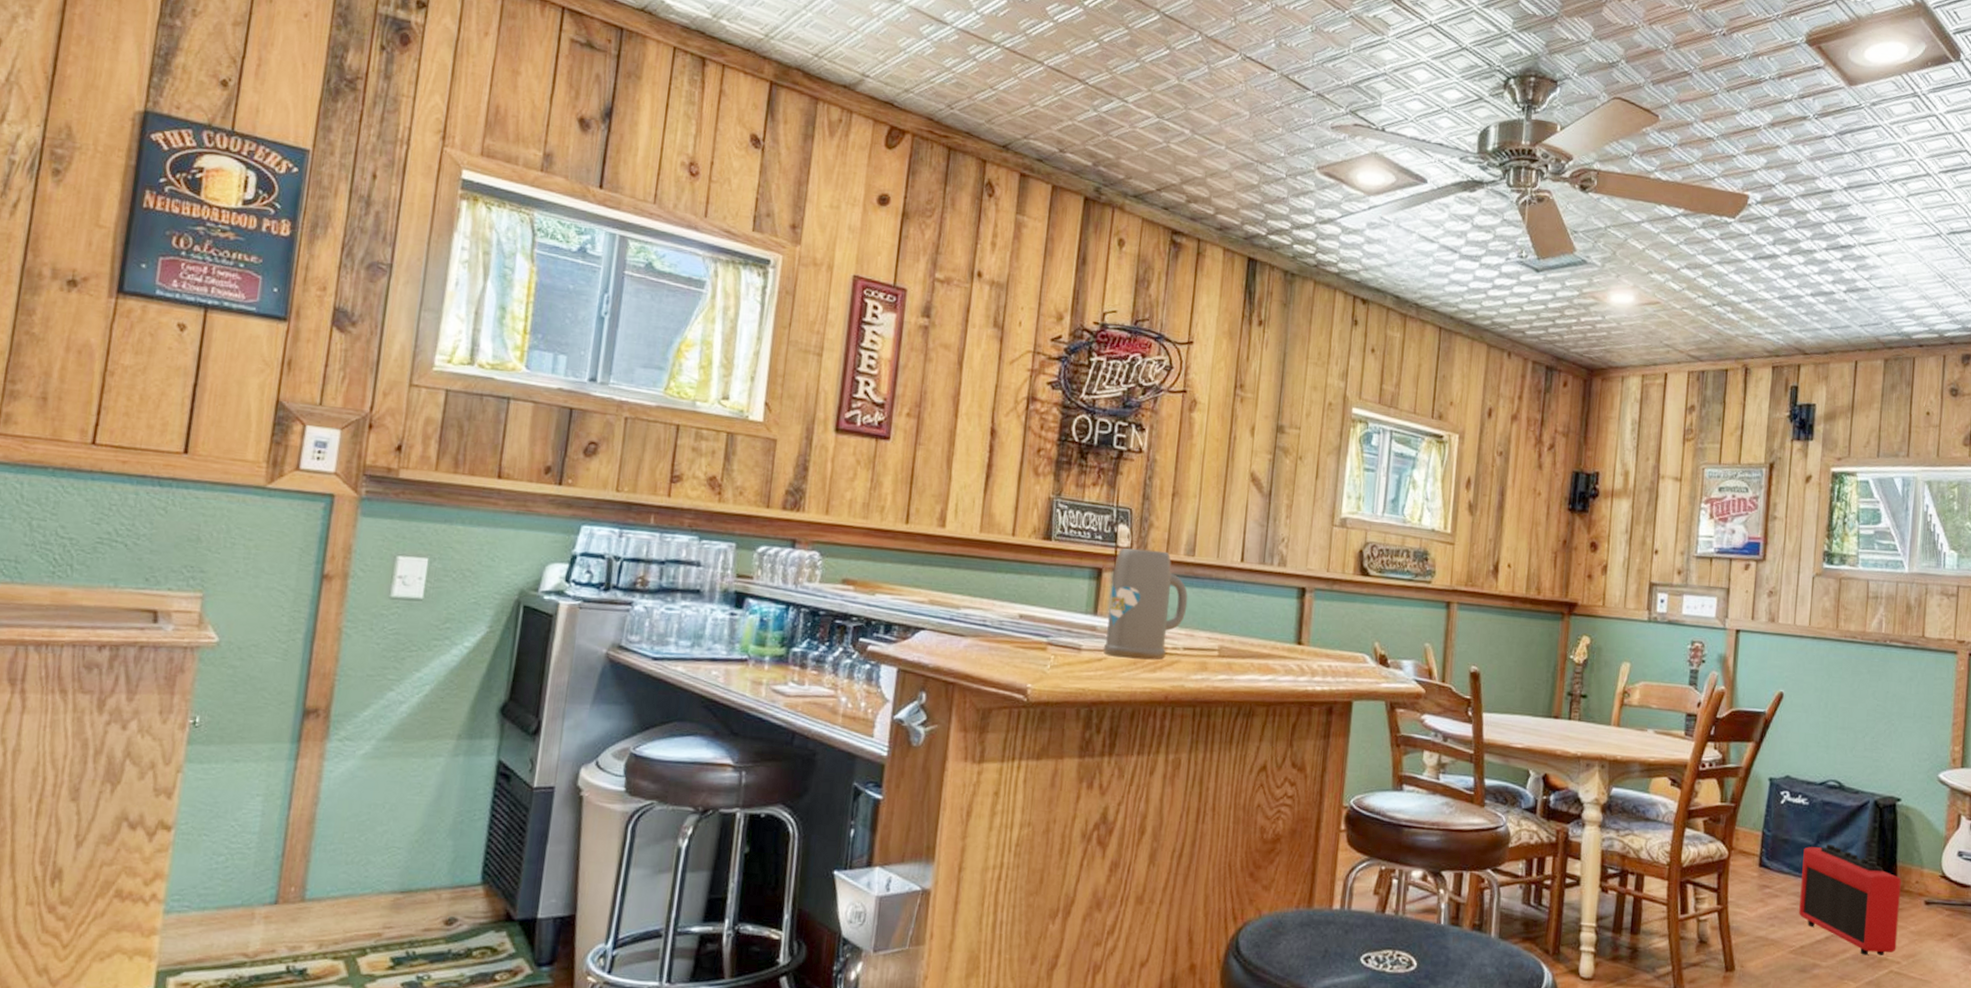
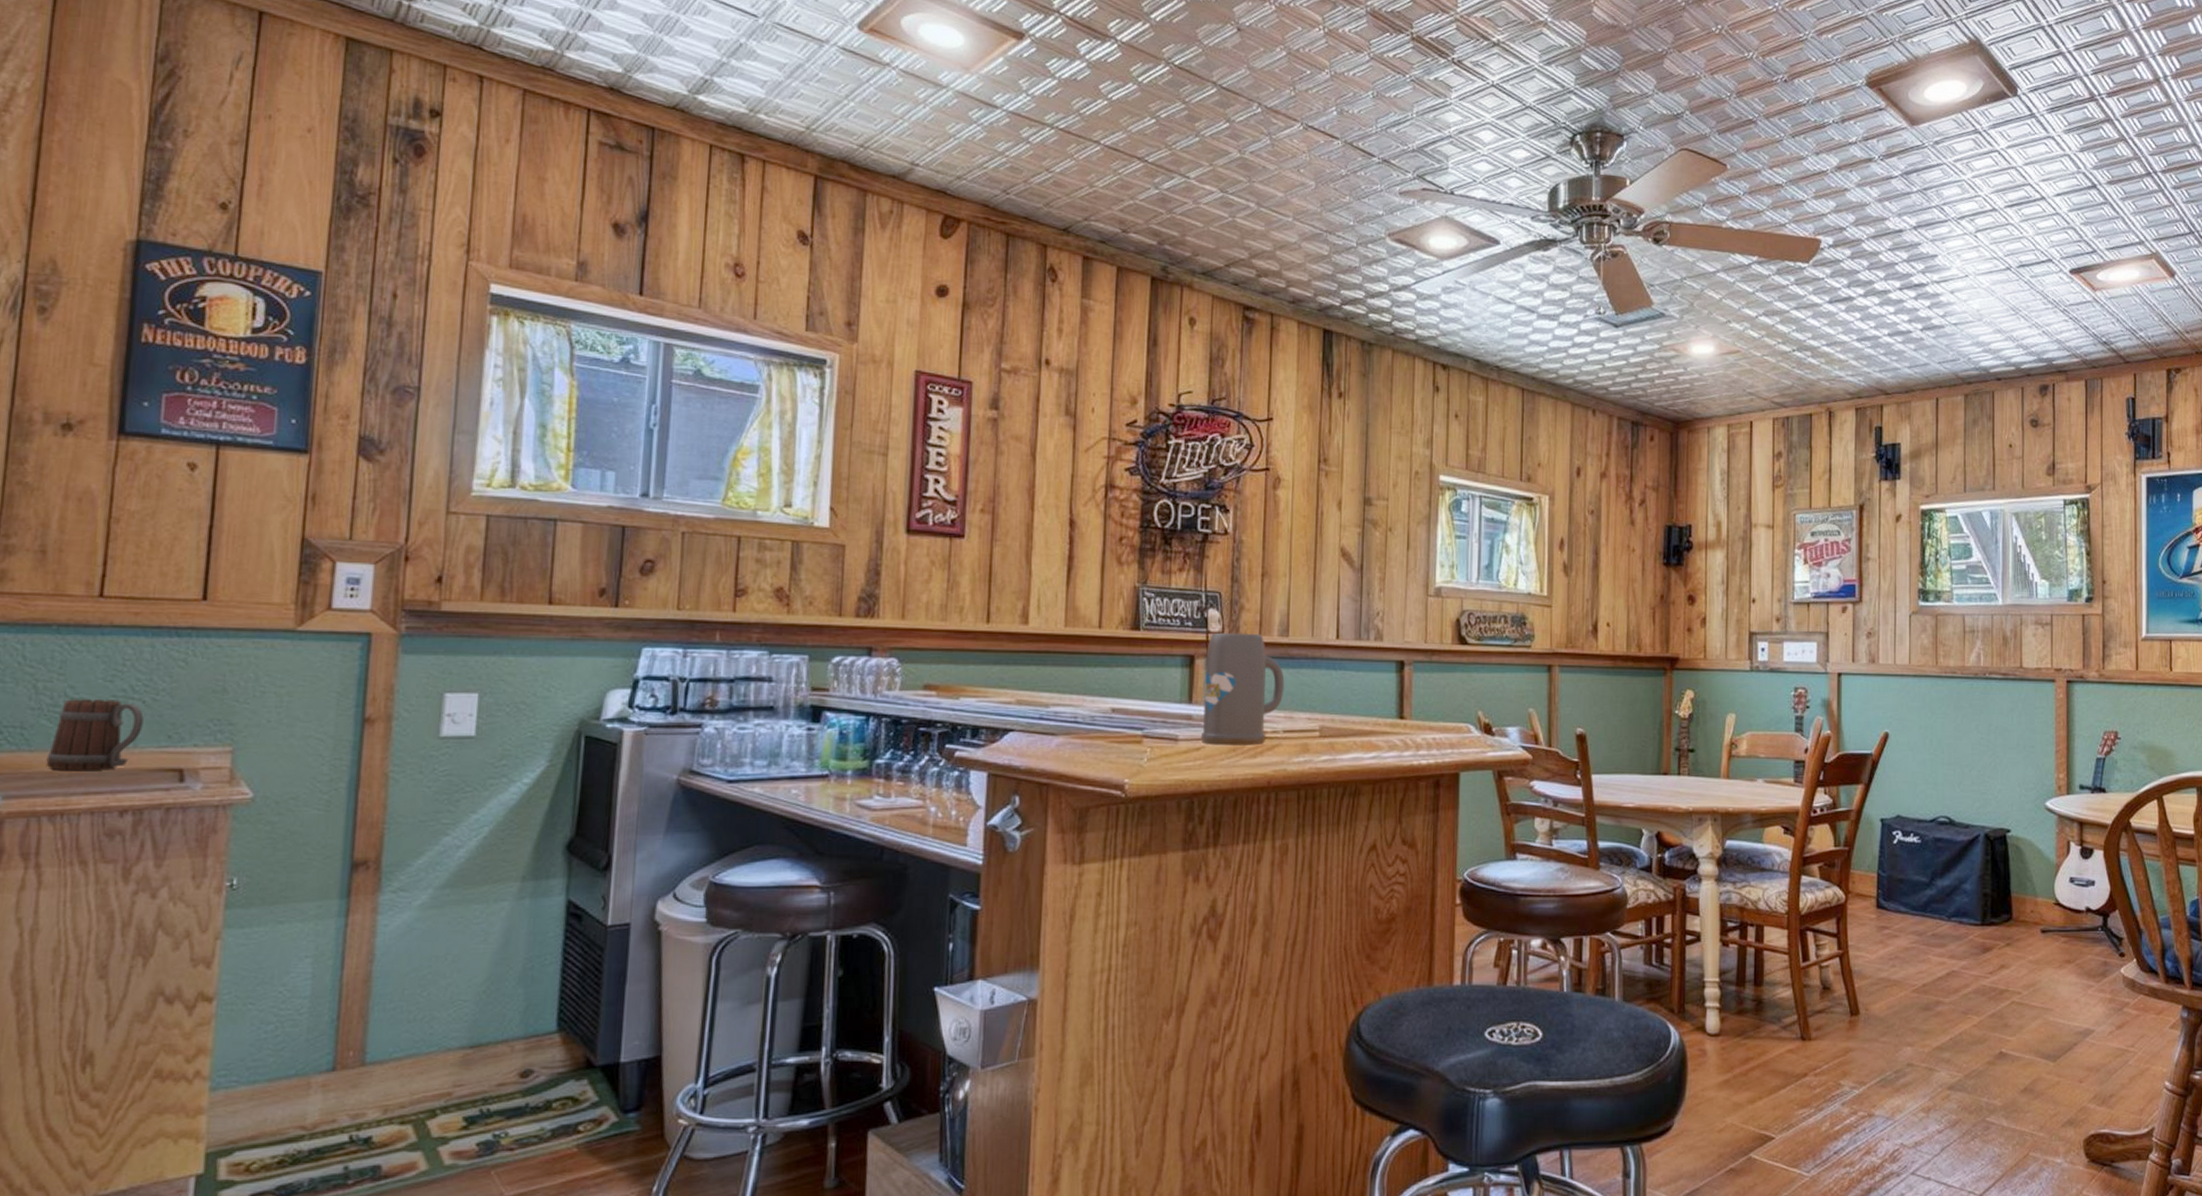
beer mug: none [35,538,125,607] -> present [46,699,144,771]
amplifier: present [1799,844,1901,955] -> none [1919,881,2017,988]

